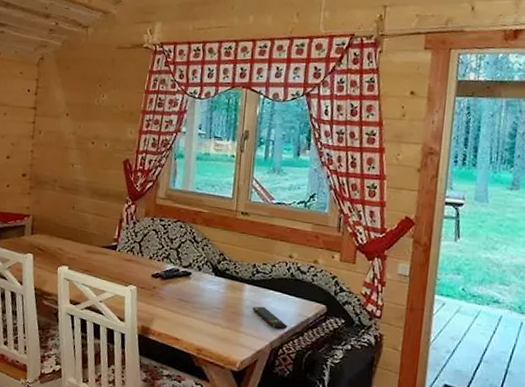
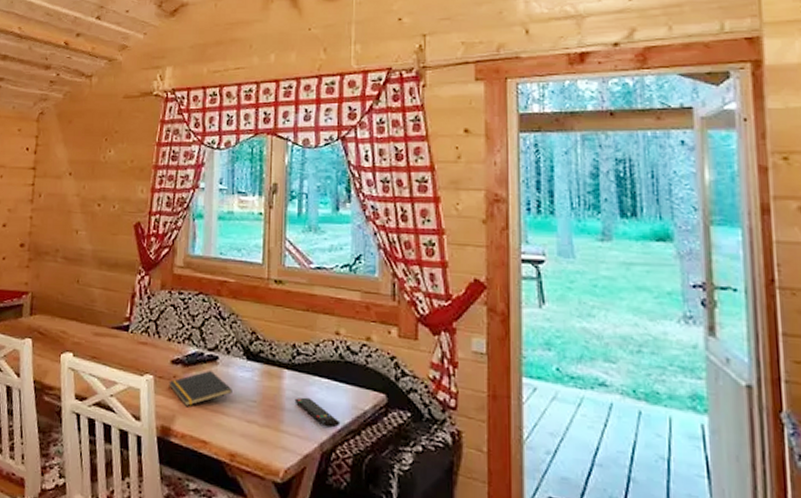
notepad: none [149,283,202,311] -> present [169,370,233,406]

